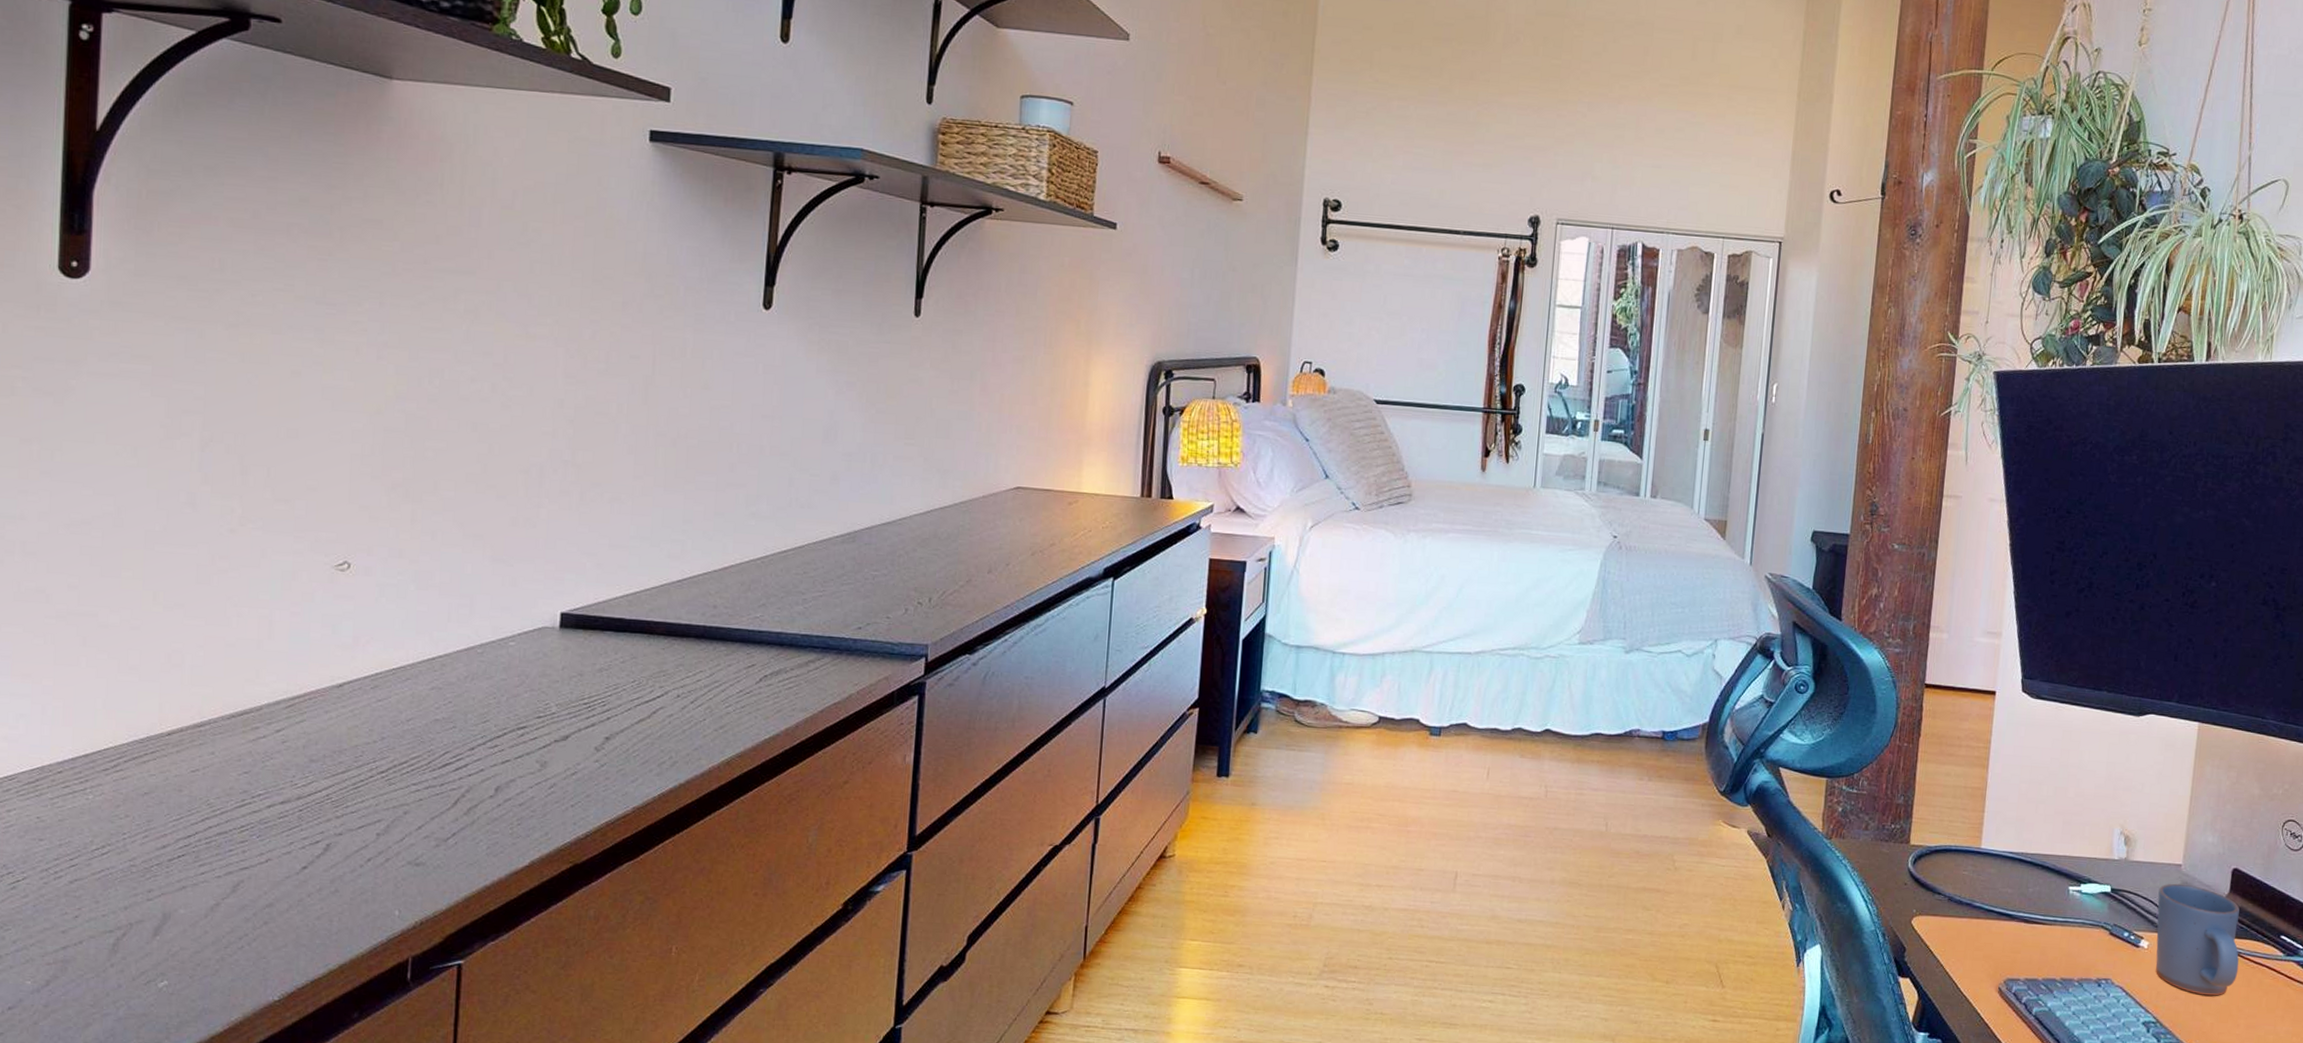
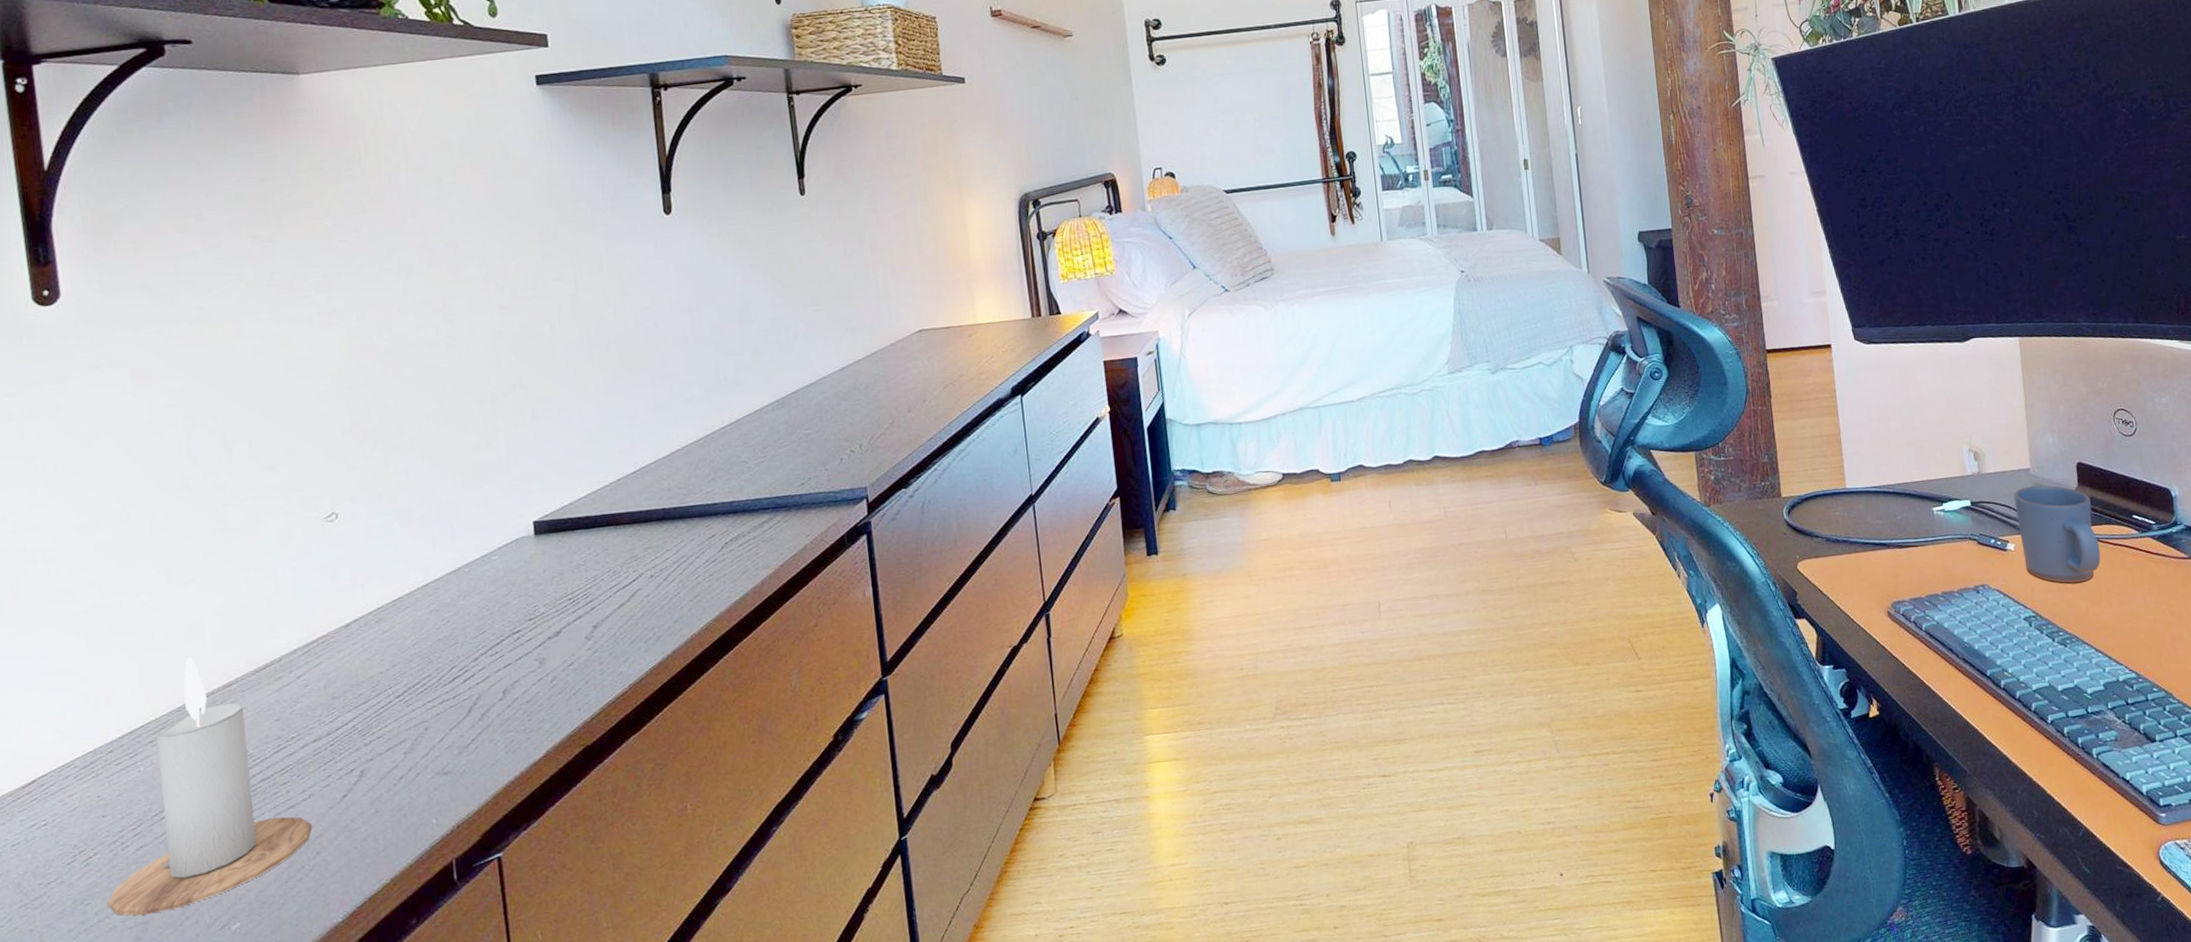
candle: none [28,687,264,954] -> present [107,657,312,916]

